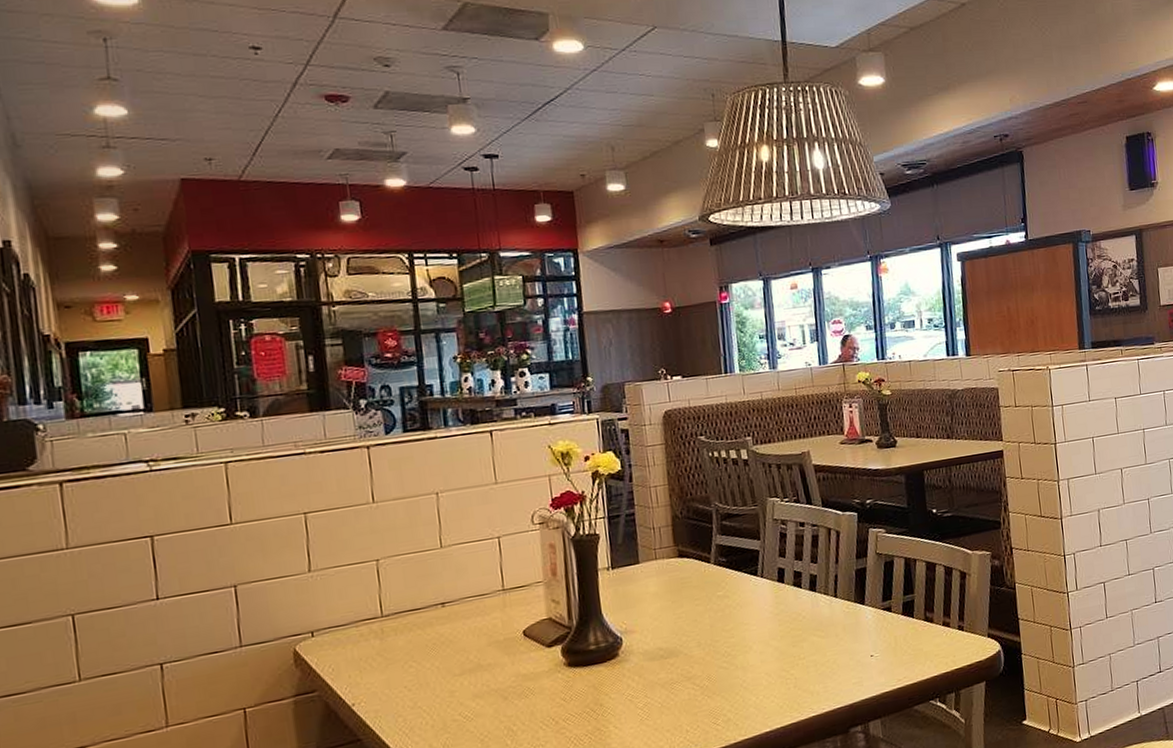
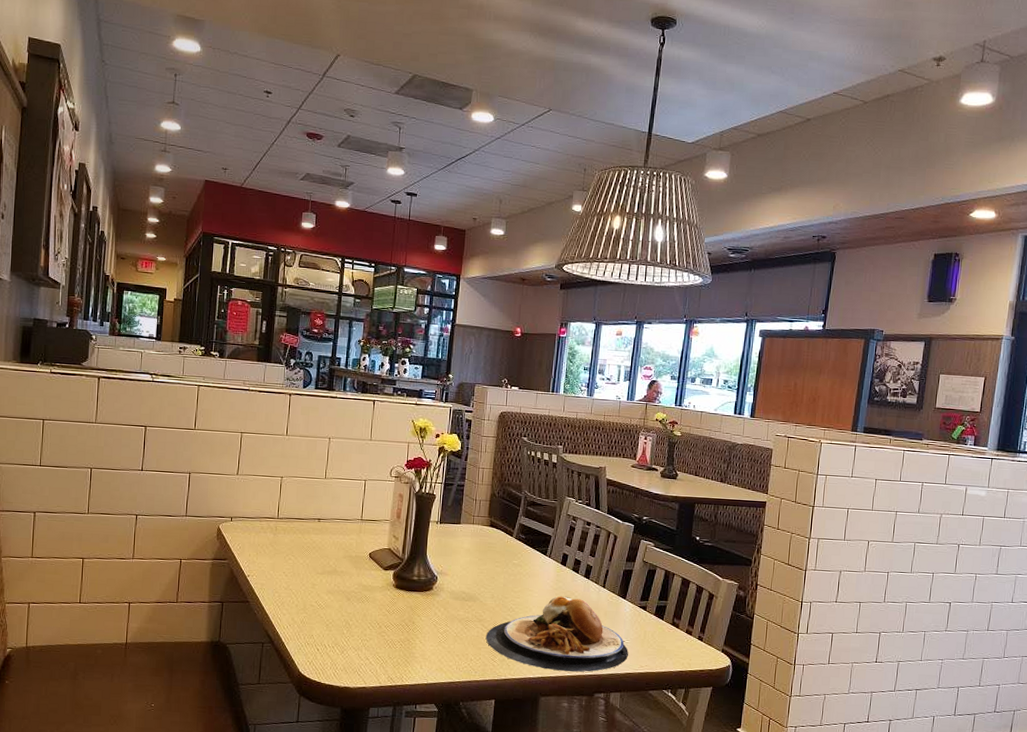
plate: none [700,618,881,718] -> present [485,595,628,672]

